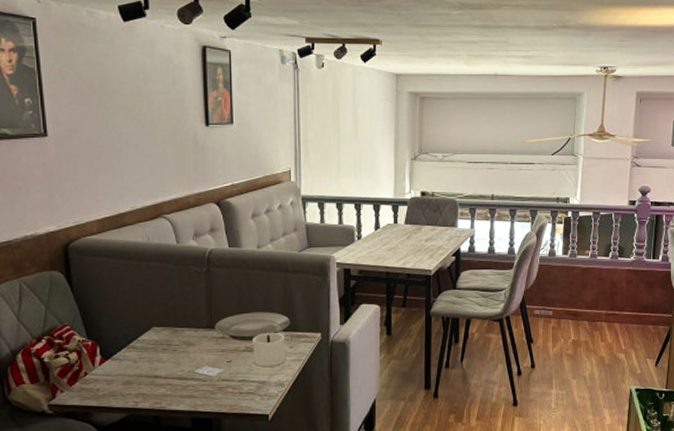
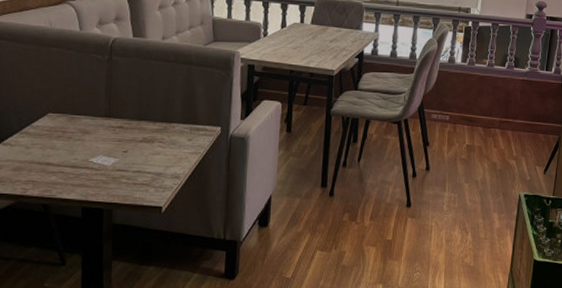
plate: present [214,312,291,342] -> none [112,103,192,132]
candle: present [253,332,286,368] -> none [150,124,184,159]

